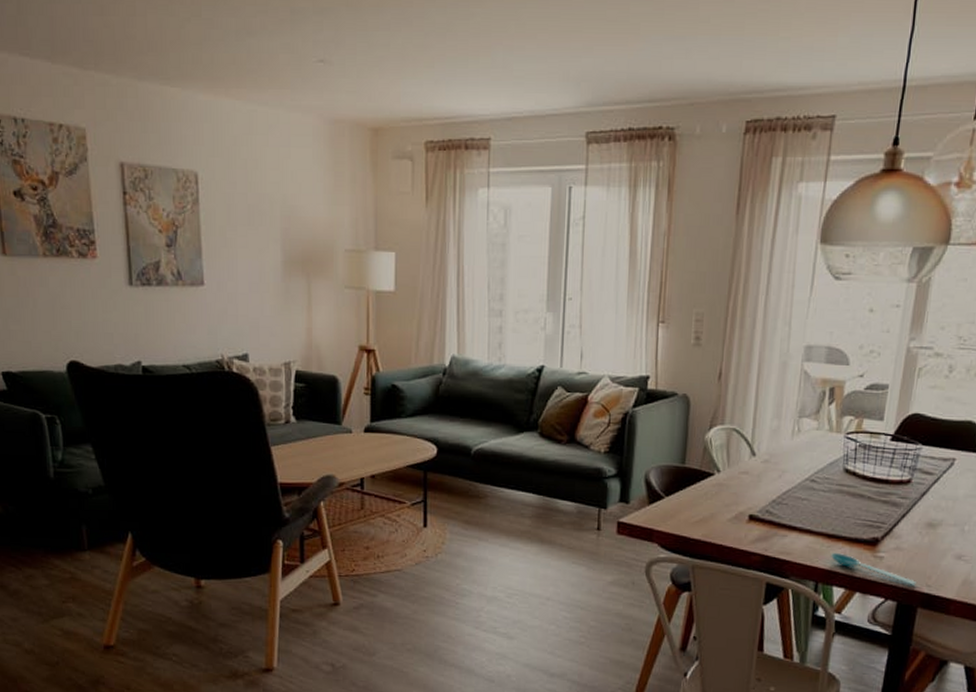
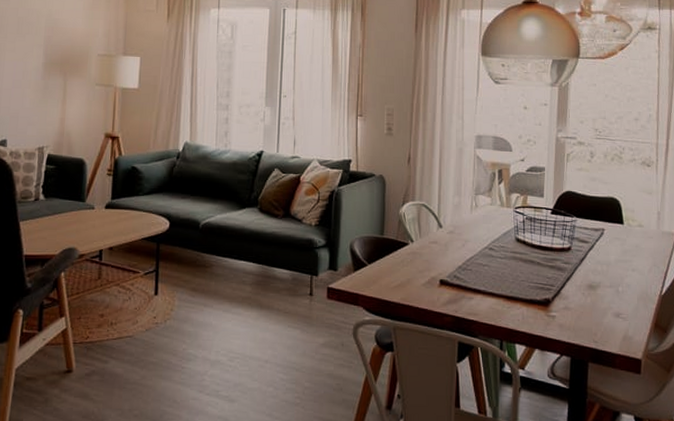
spoon: present [831,552,916,585] -> none [512,312,585,342]

